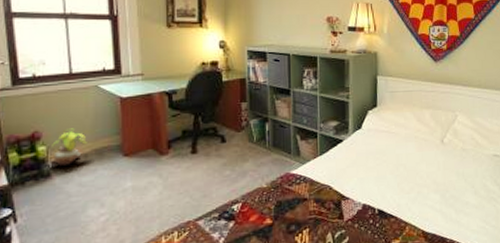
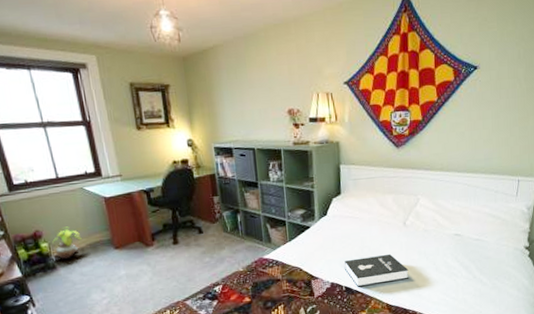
booklet: none [377,173,446,211] -> present [344,253,409,287]

